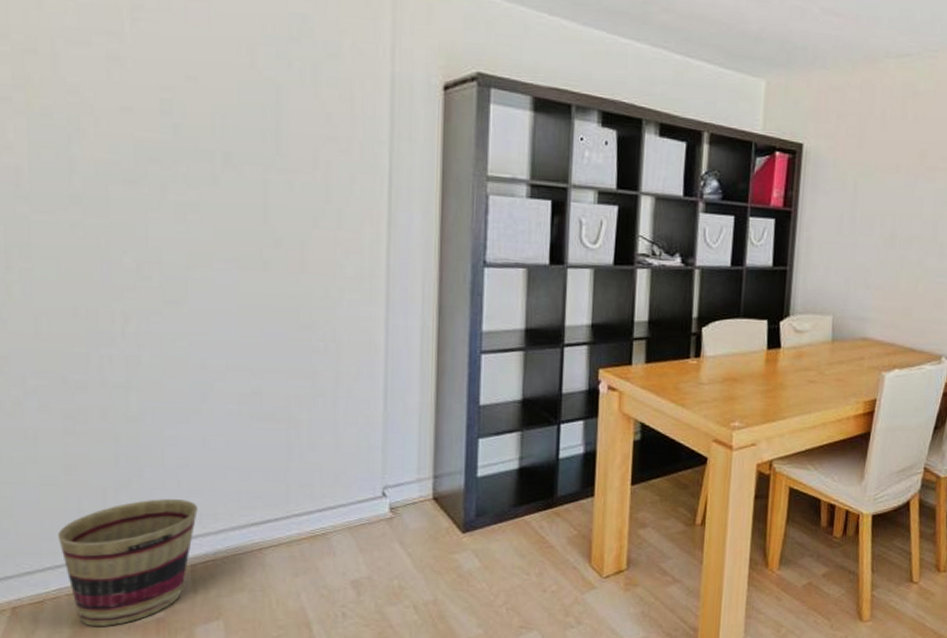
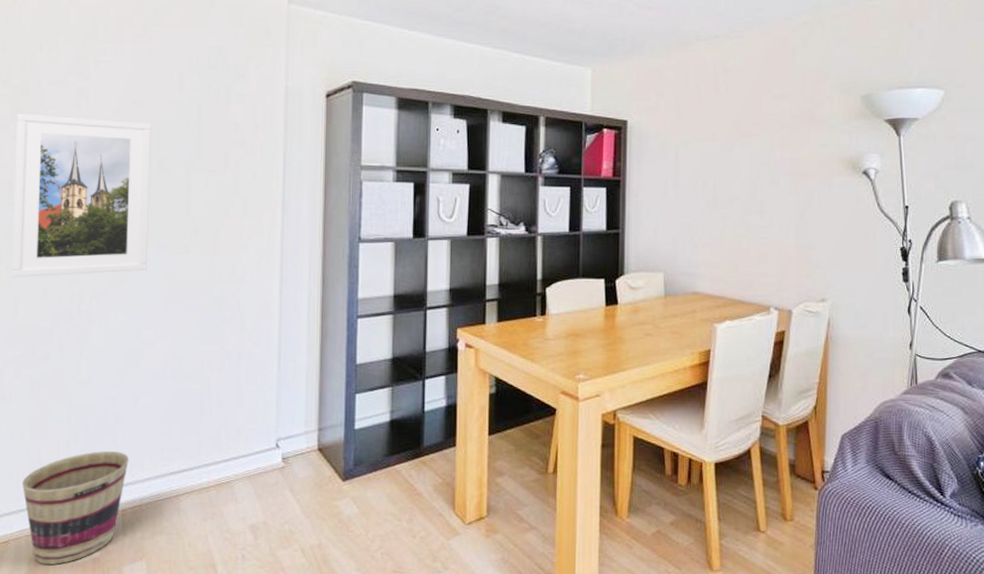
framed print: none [22,79,214,290] -> present [11,113,151,278]

